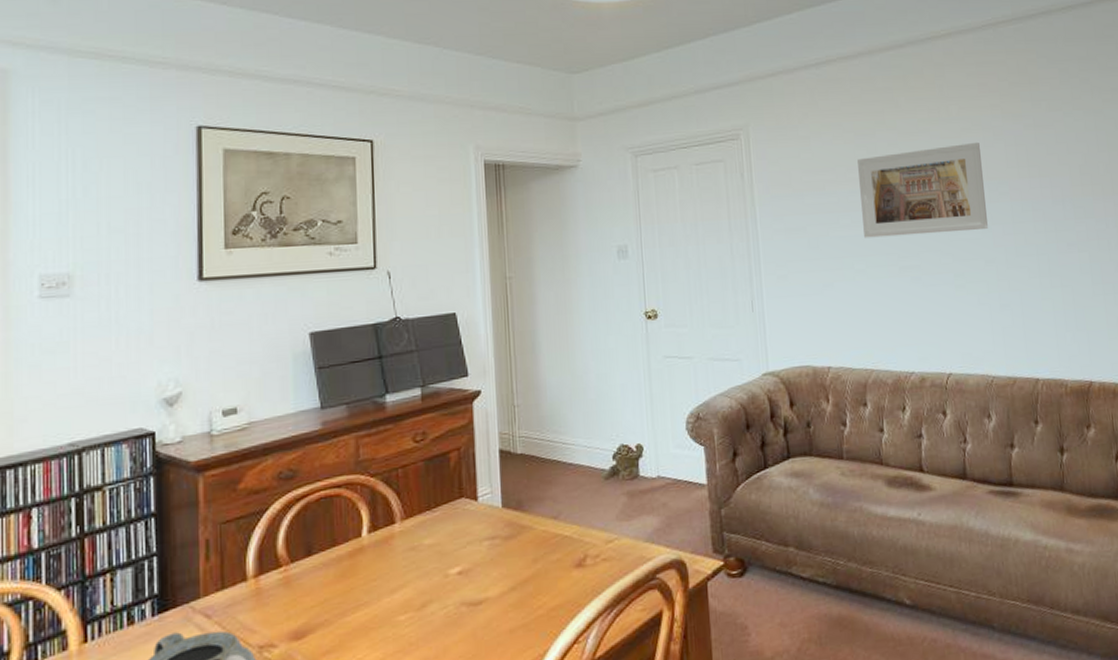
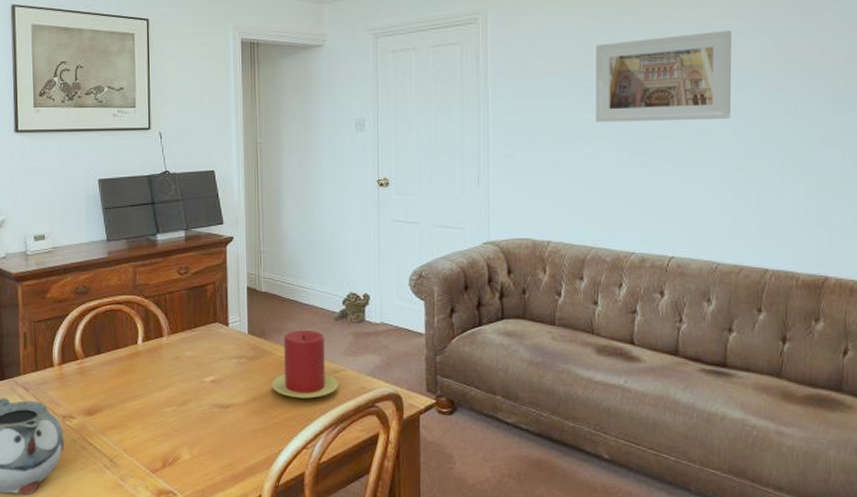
candle: none [533,494,613,581] -> present [272,331,338,399]

